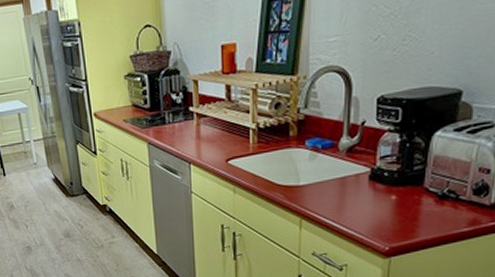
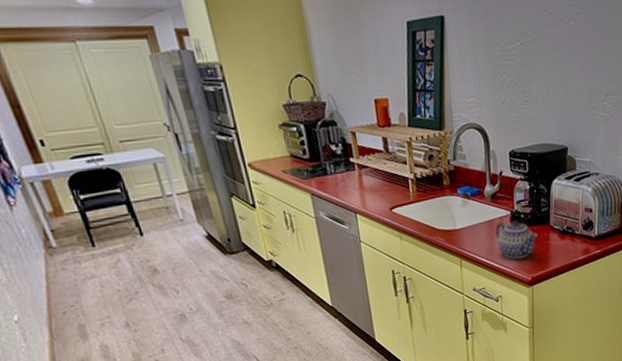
teapot: none [347,178,404,225] -> present [495,220,538,259]

